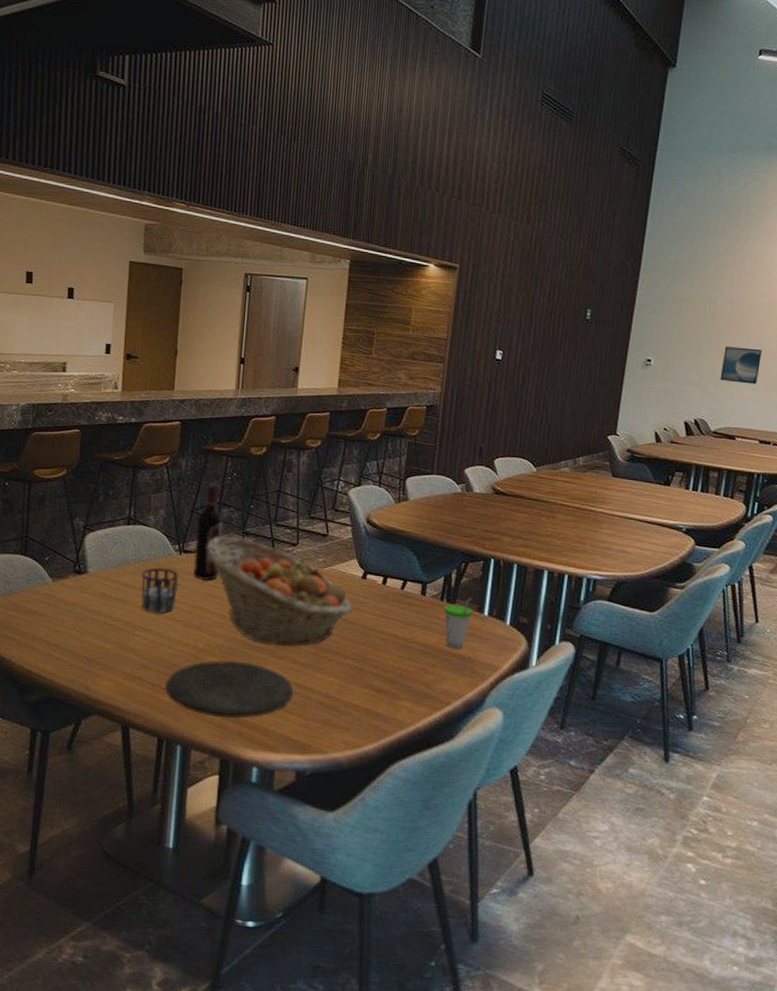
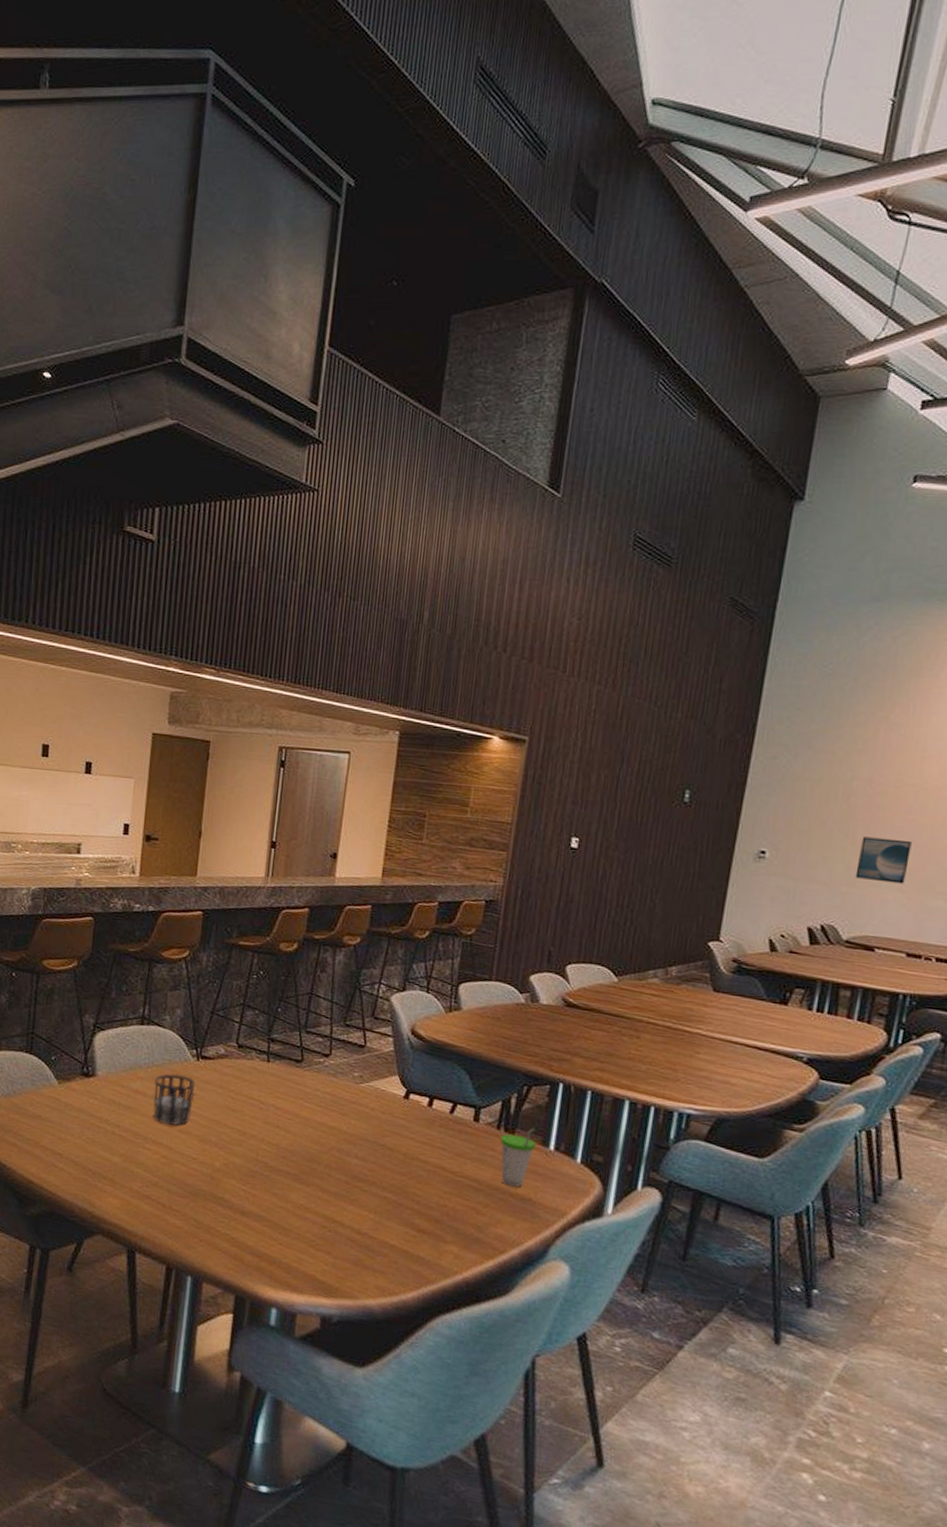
plate: present [165,660,294,719] -> none [176,1182,322,1252]
wine bottle: present [193,484,223,581] -> none [211,983,246,1091]
fruit basket: present [206,536,352,647] -> none [226,1042,391,1173]

